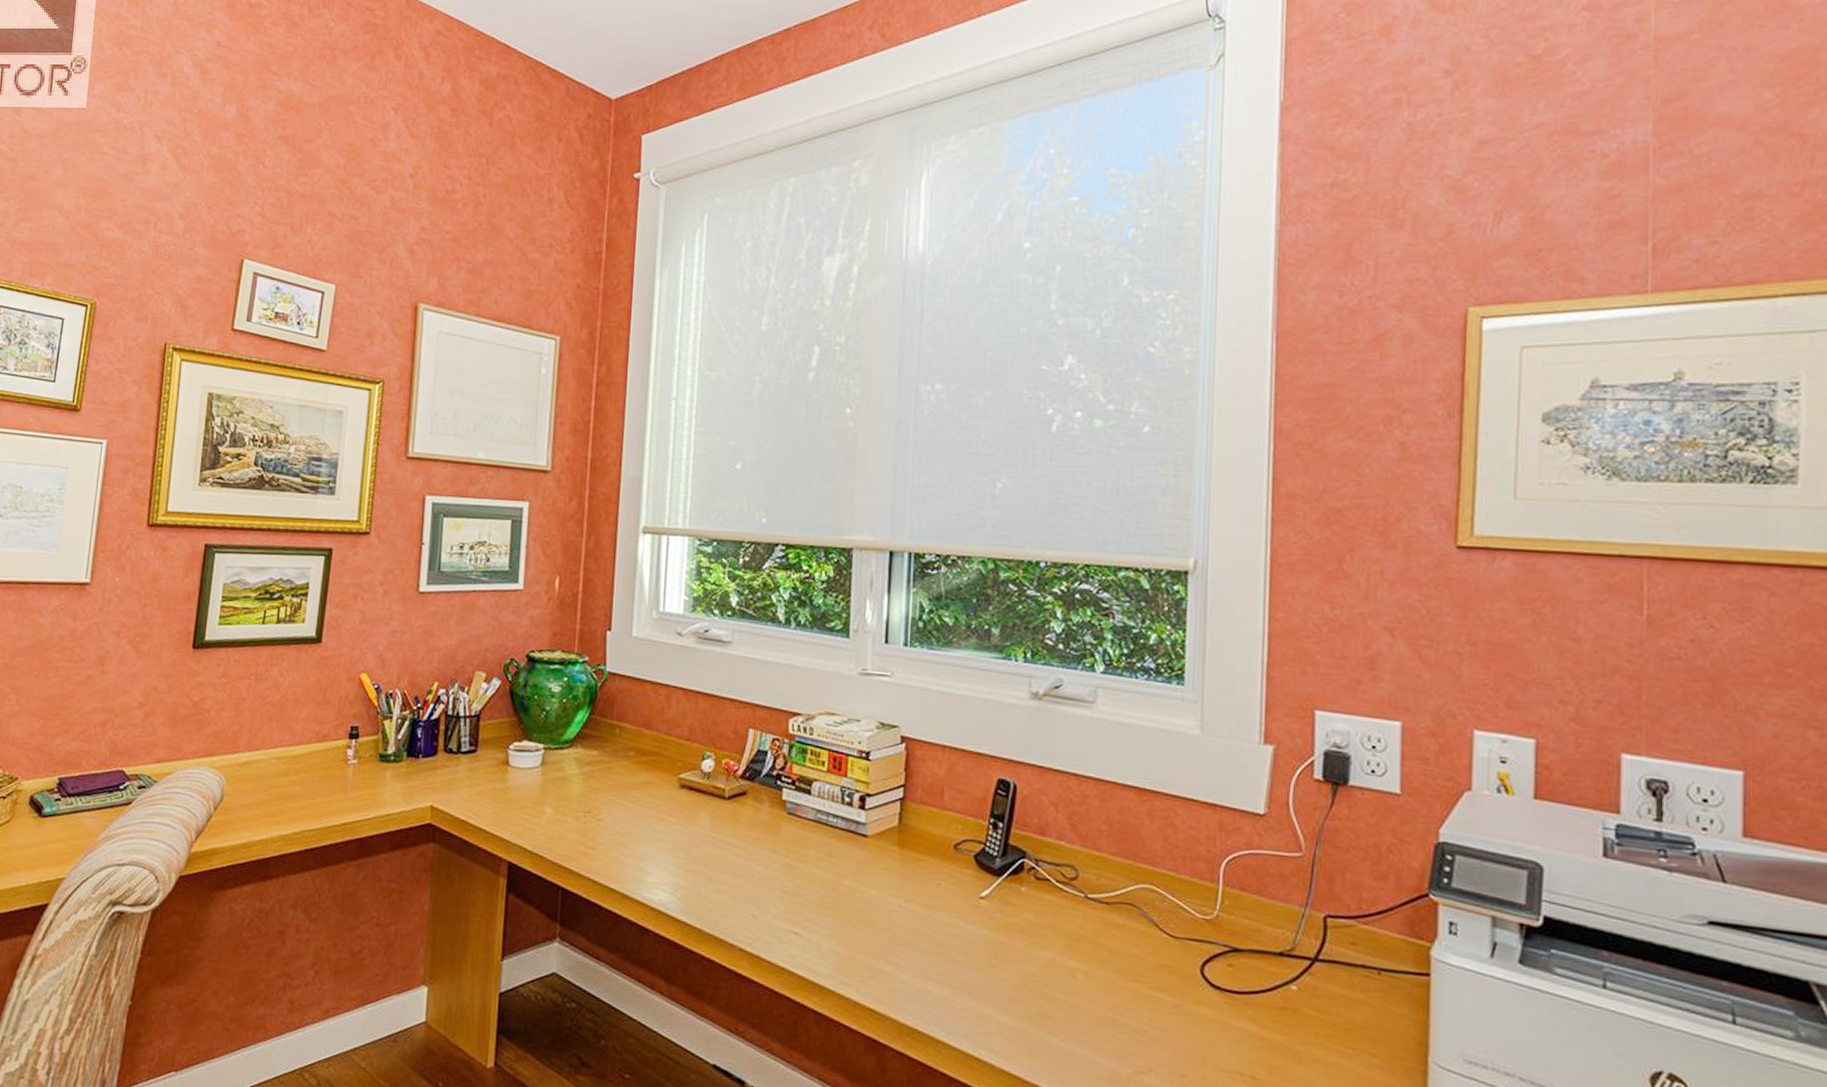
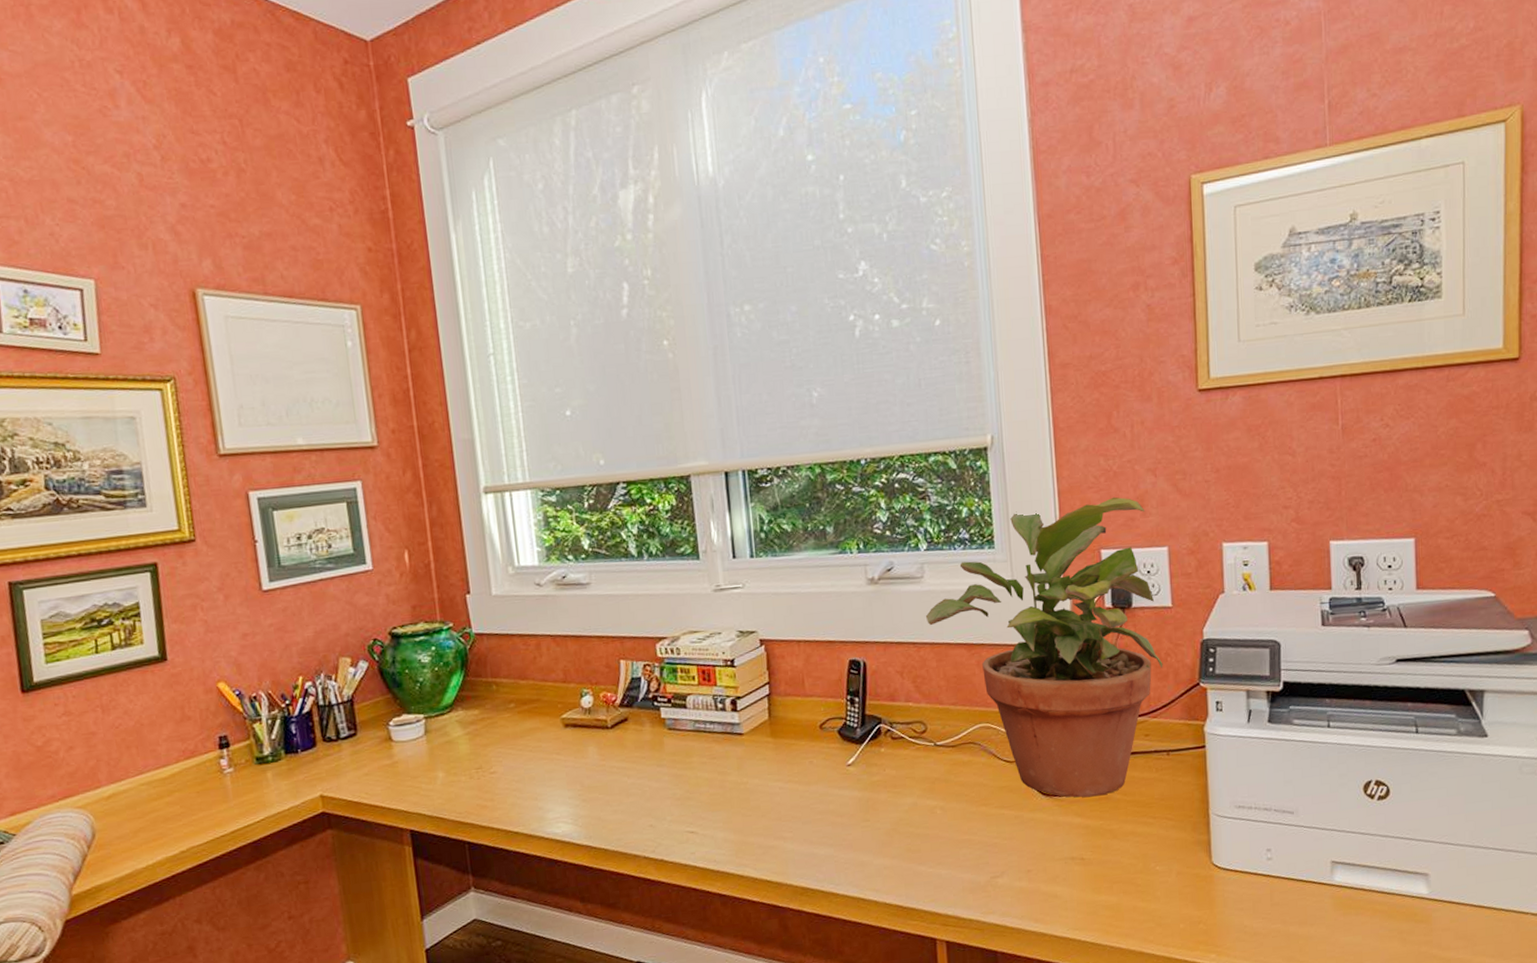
potted plant: none [1092,648,1382,1005] -> present [925,497,1163,798]

